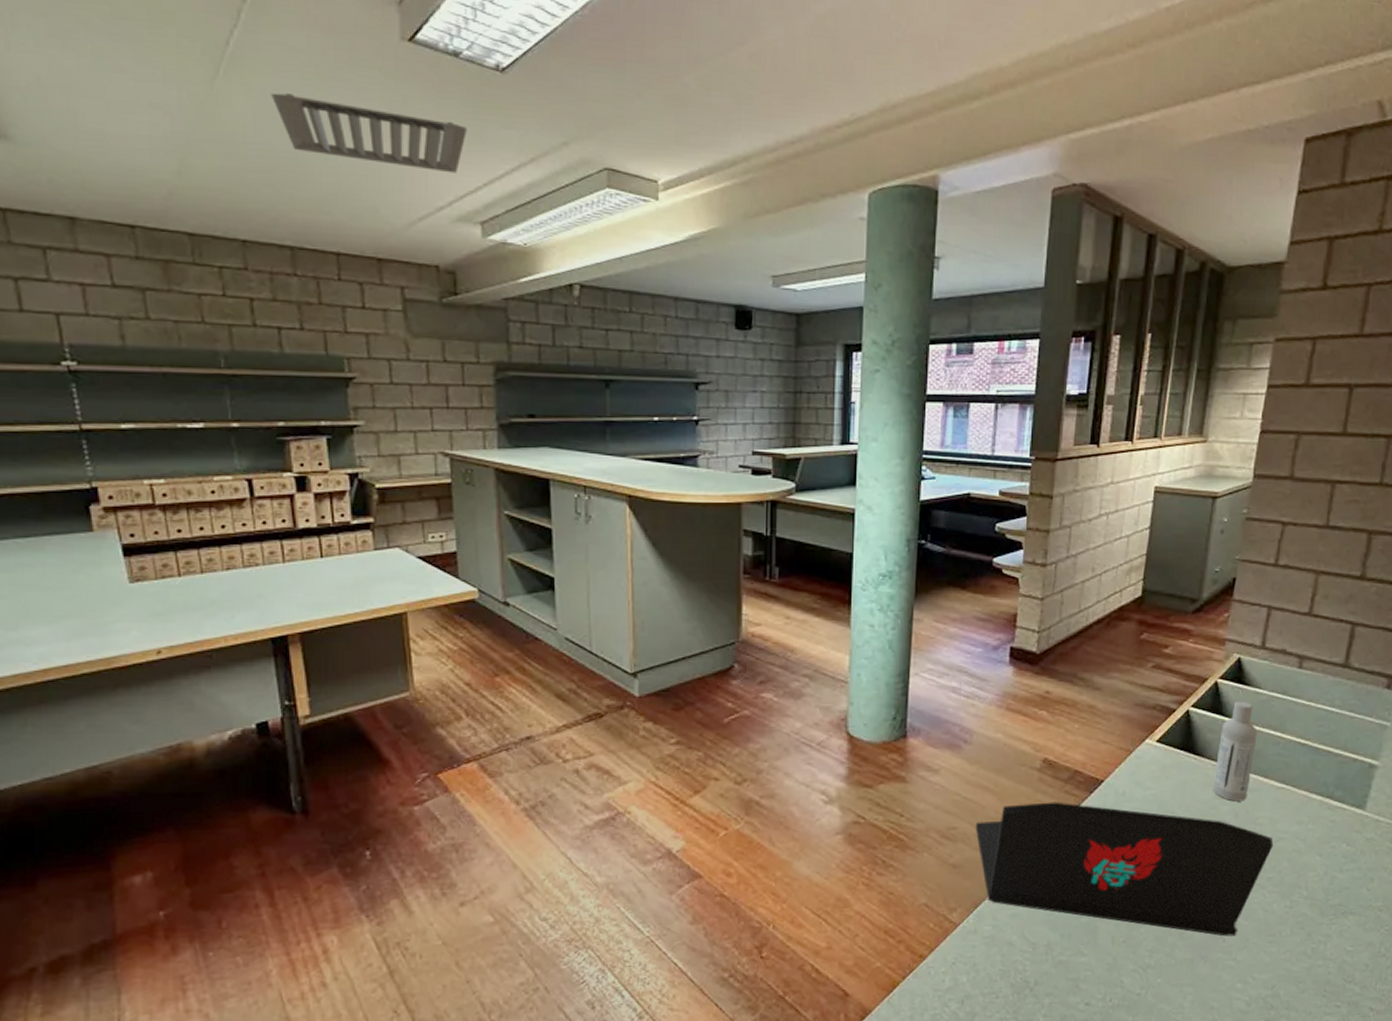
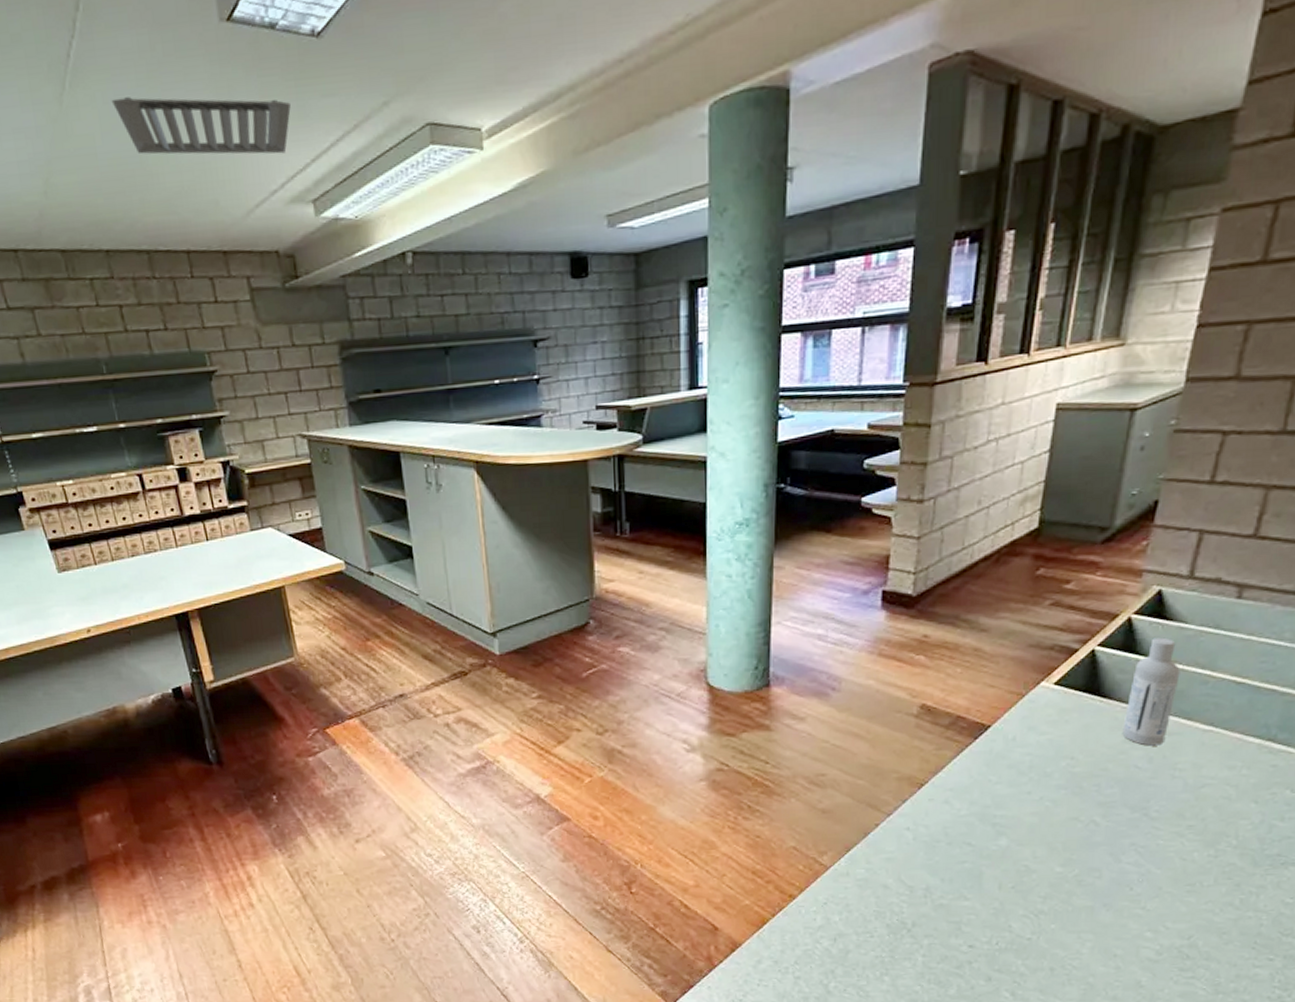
laptop: present [975,802,1273,936] -> none [845,748,1196,885]

